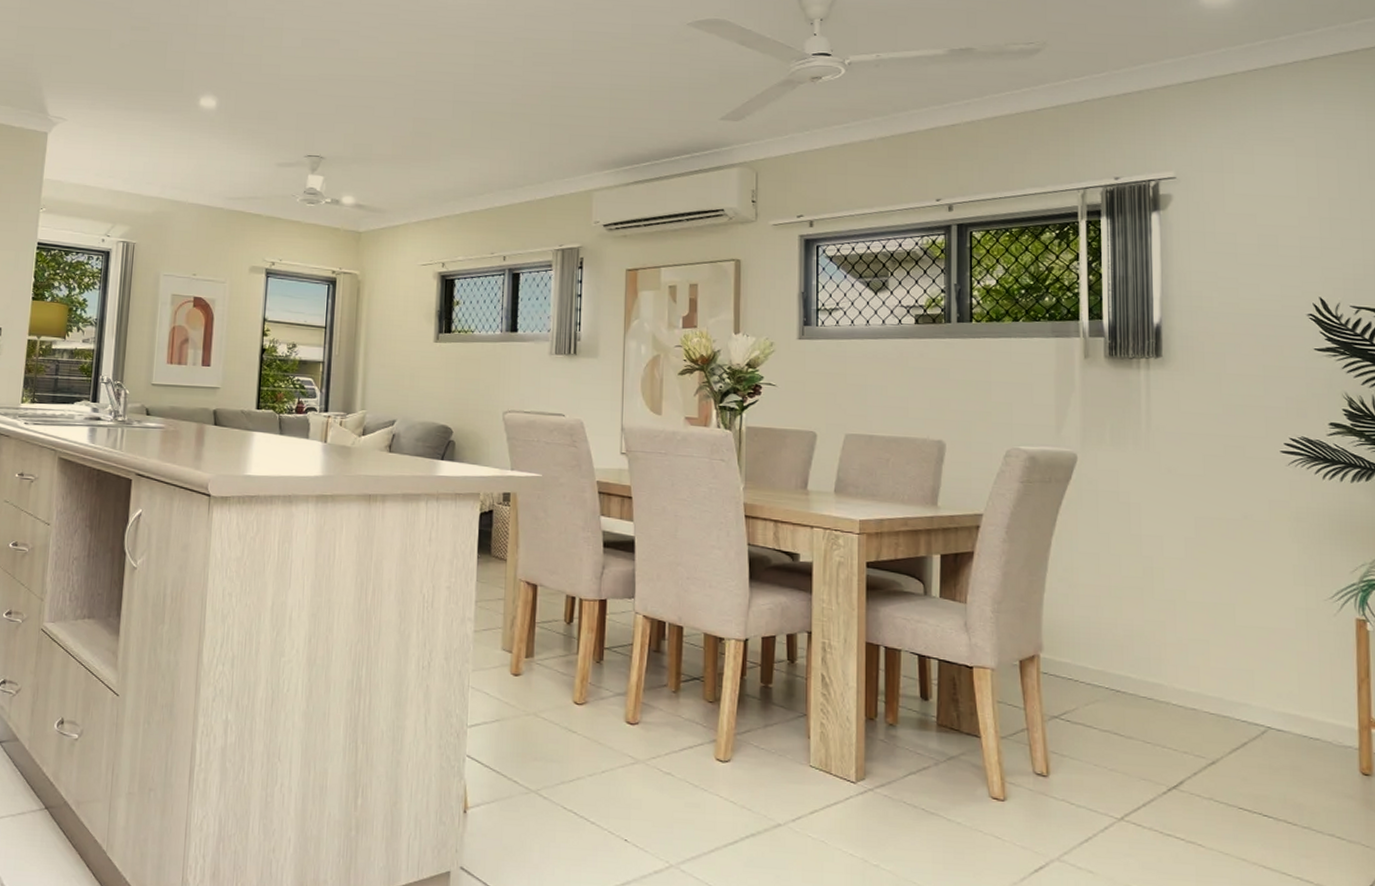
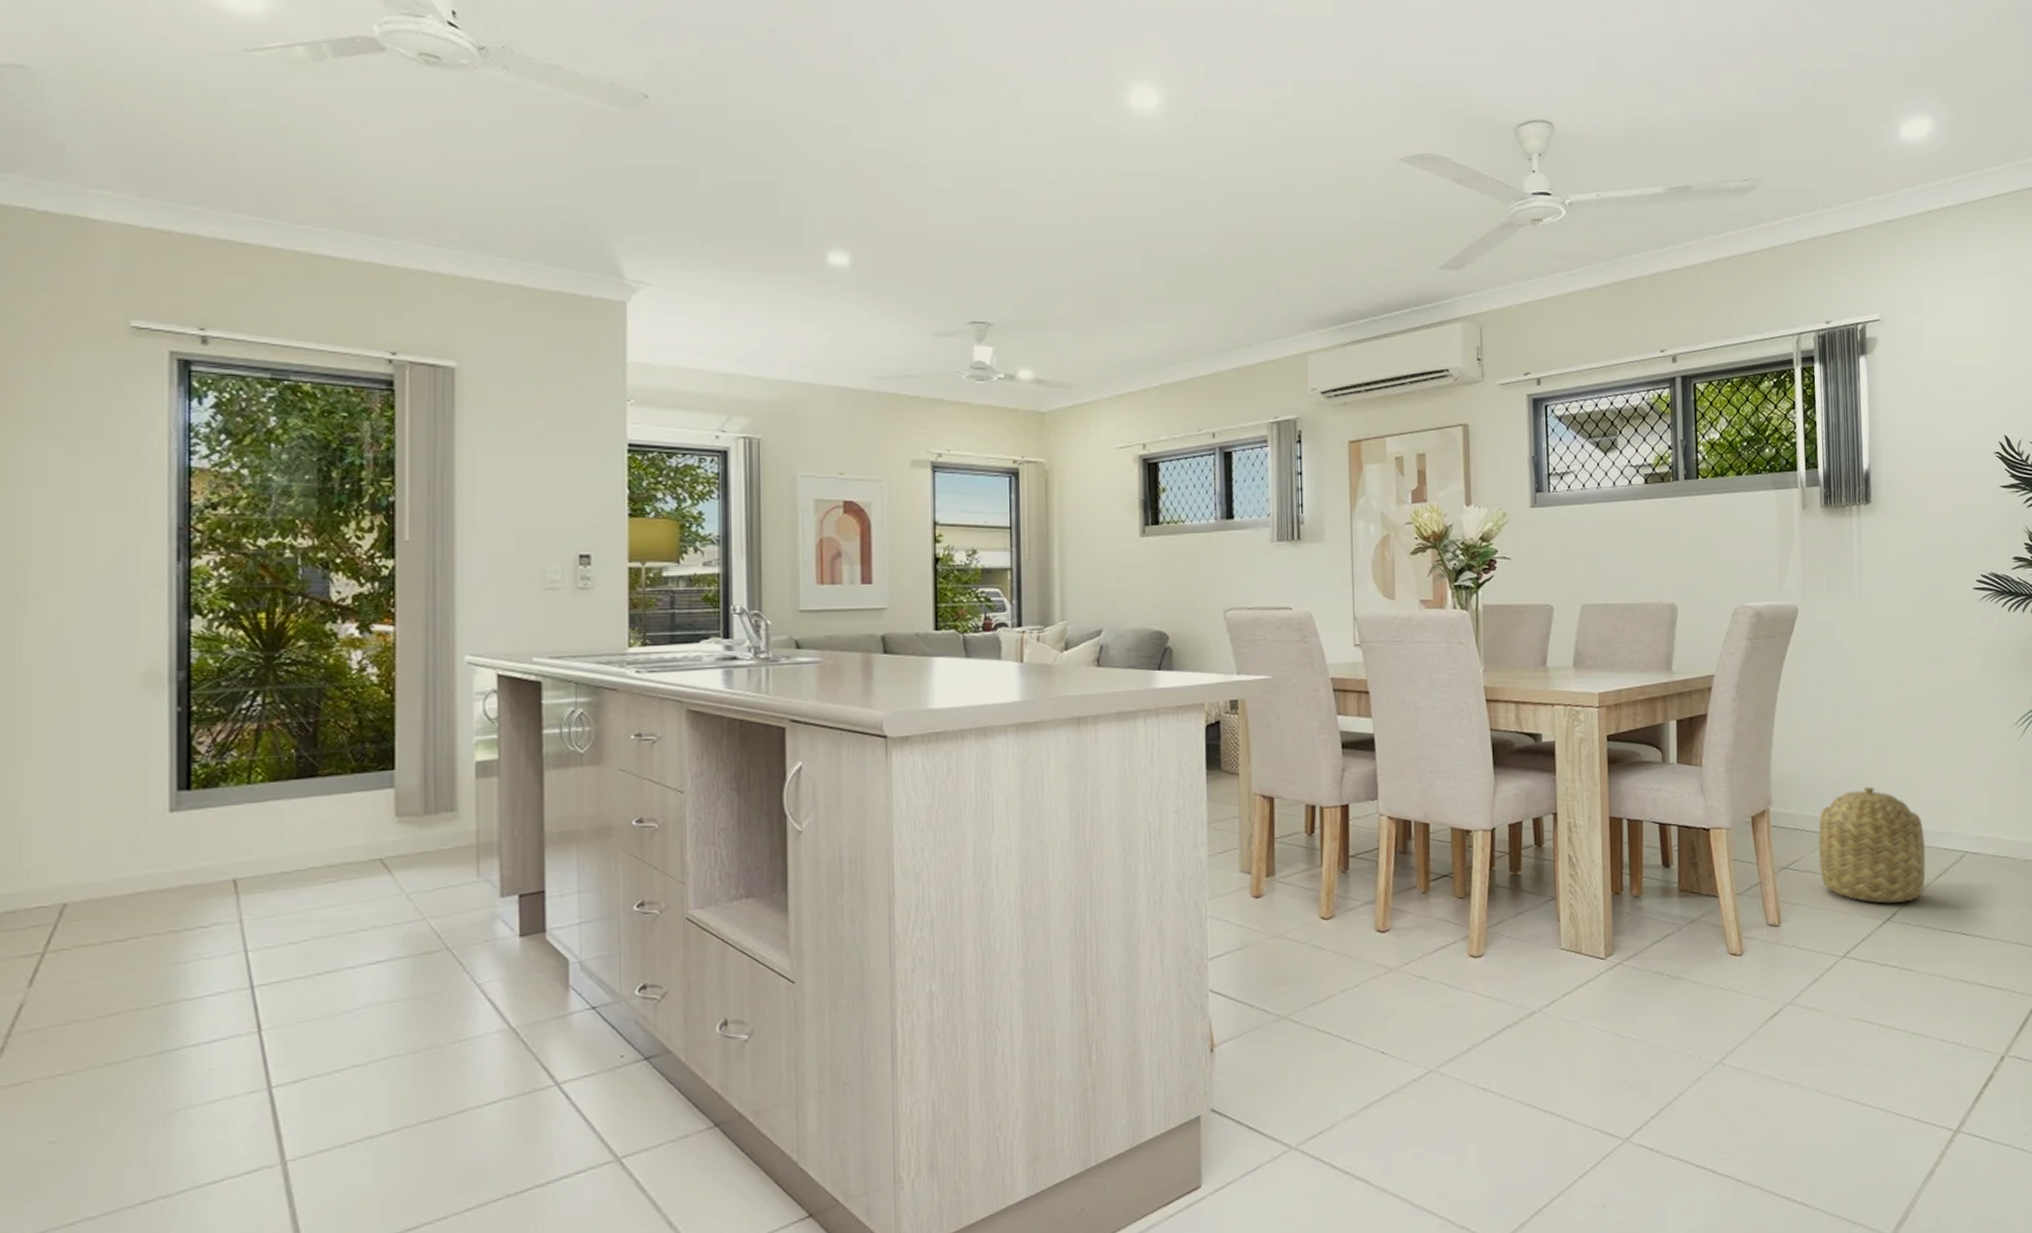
basket: none [1093,644,1220,772] -> present [1817,786,1926,904]

